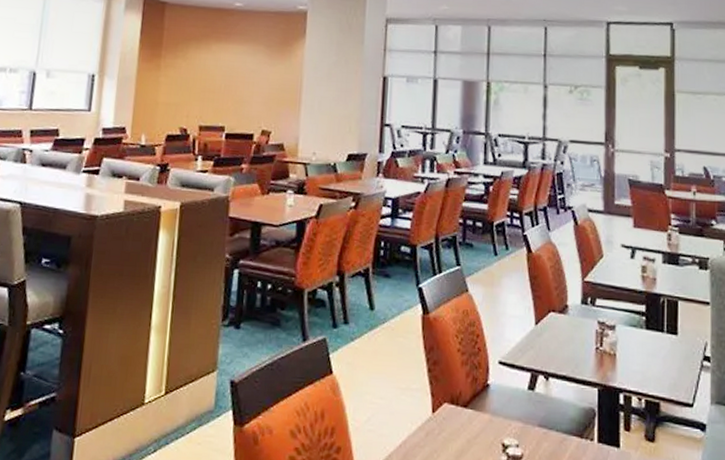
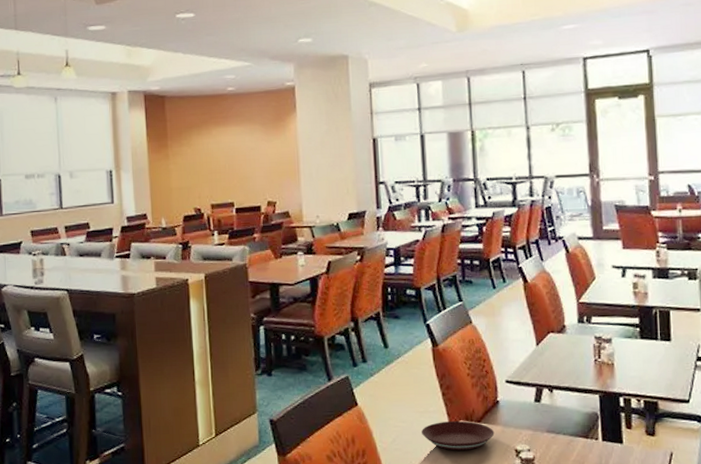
plate: none [401,402,481,439] -> present [422,421,495,451]

